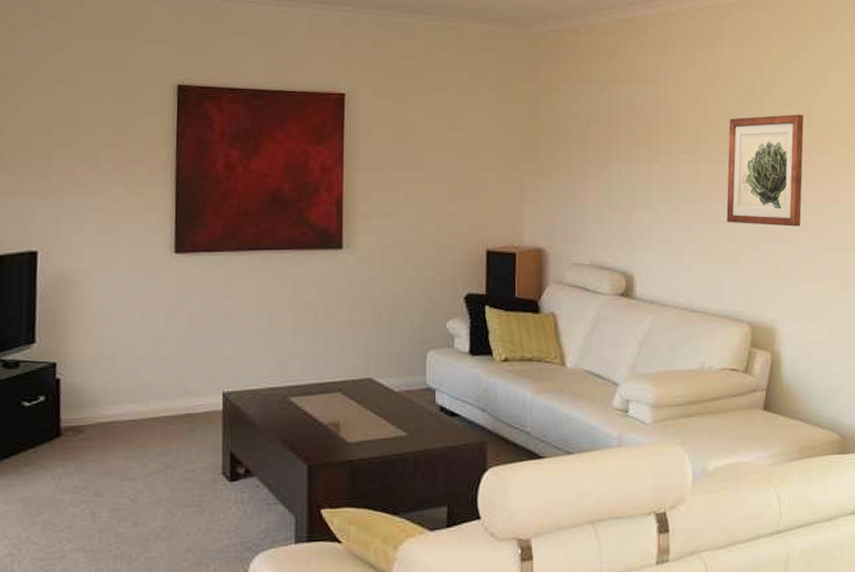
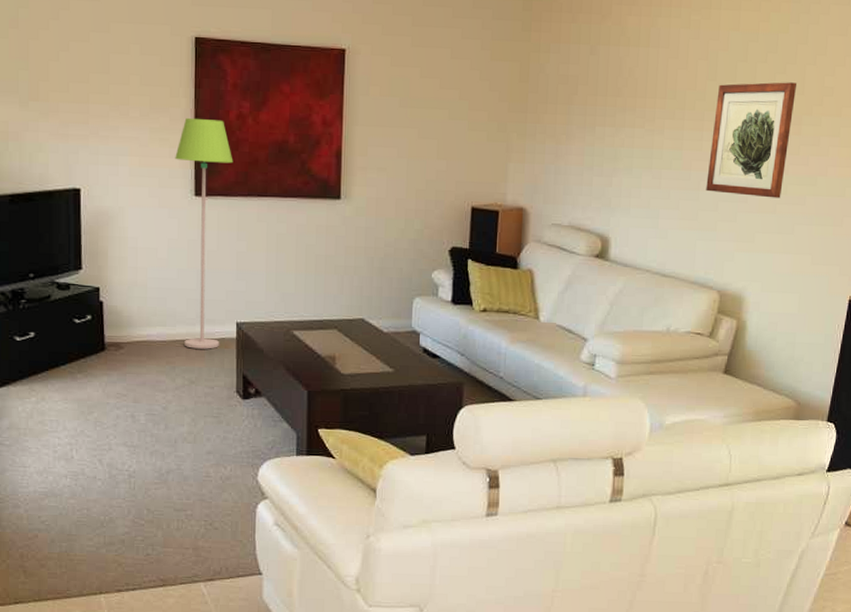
floor lamp: none [152,169,220,427] -> present [175,117,233,349]

